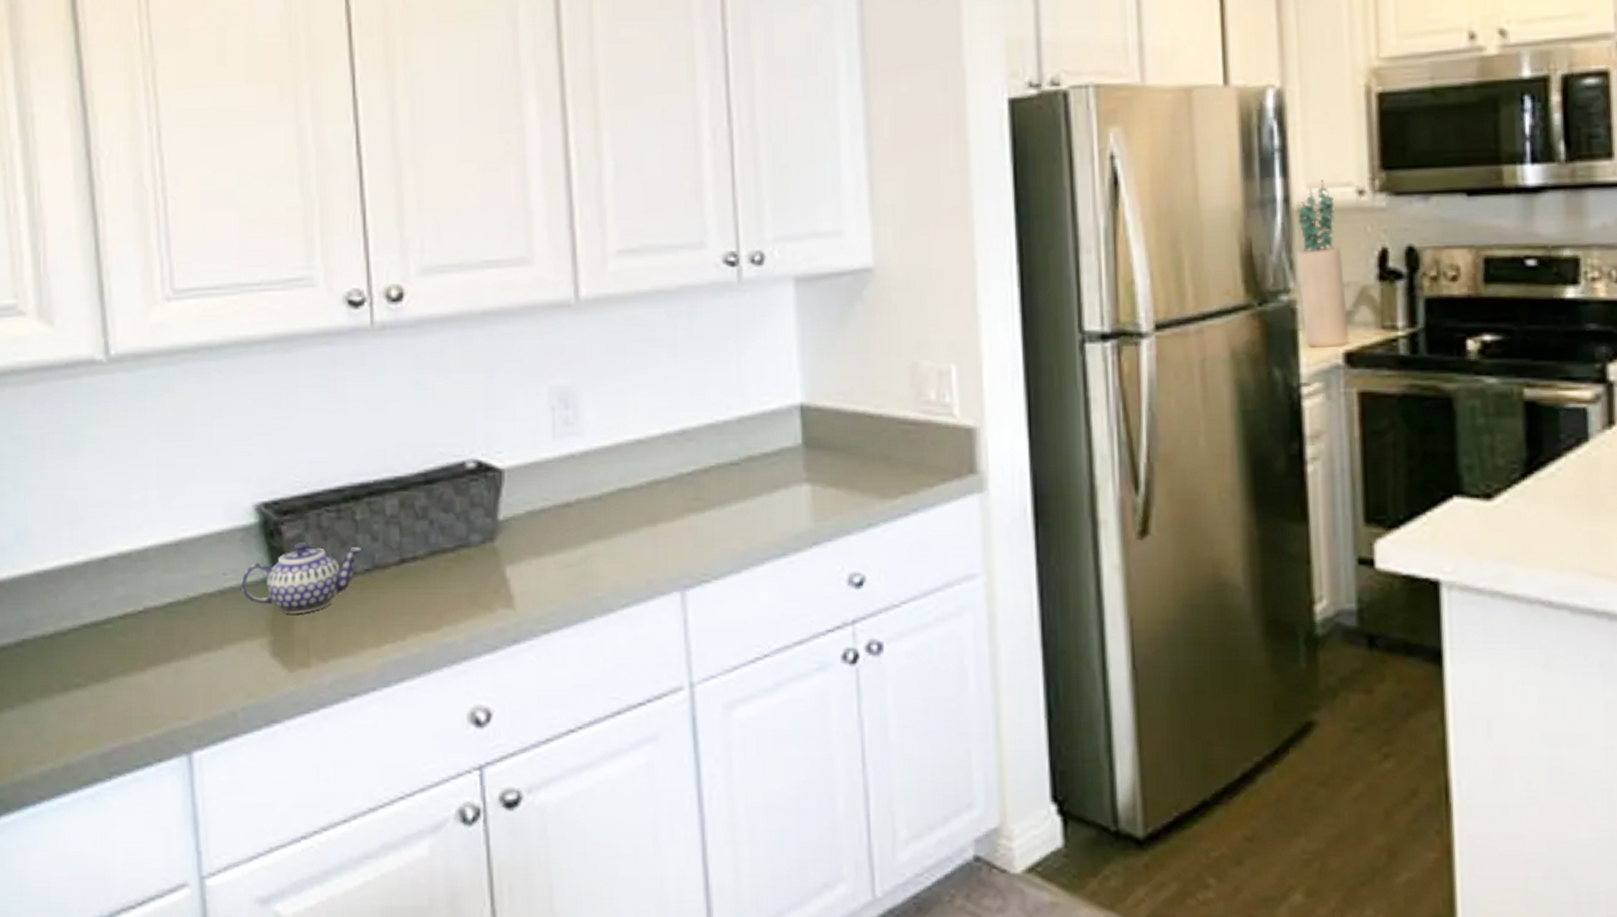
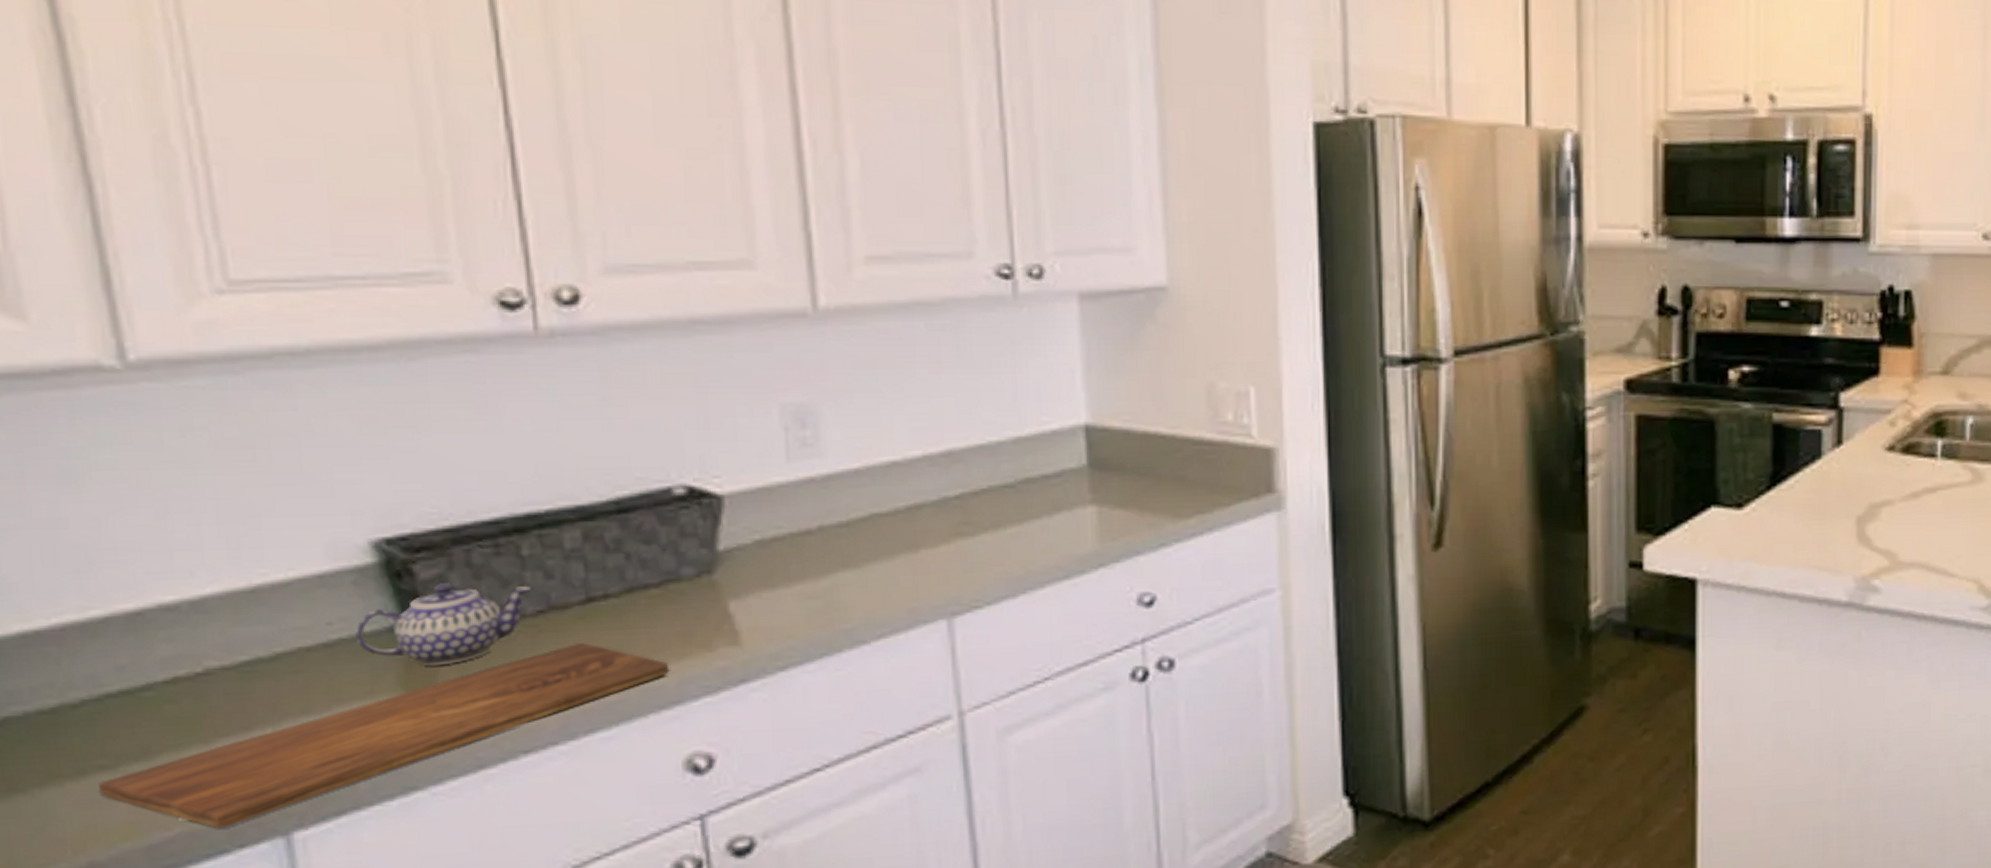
cutting board: none [75,600,460,744] -> present [98,643,670,829]
vase: present [1296,179,1350,349] -> none [1586,221,1630,376]

